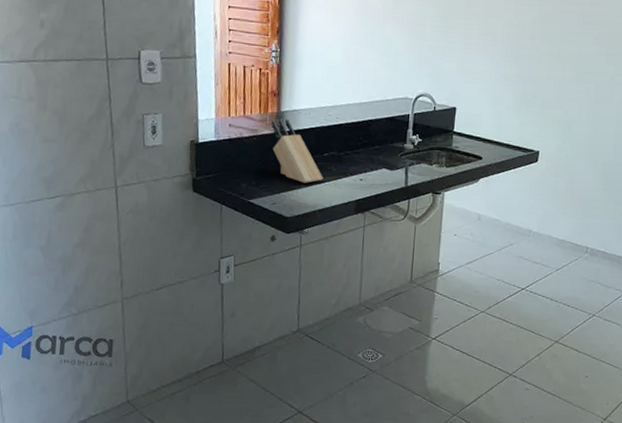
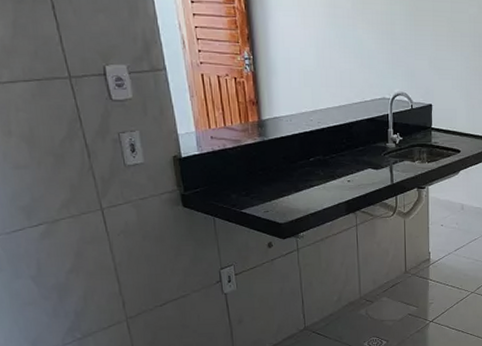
knife block: present [271,118,323,183] -> none [253,126,312,189]

